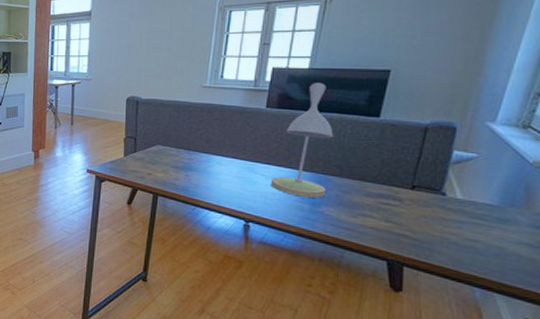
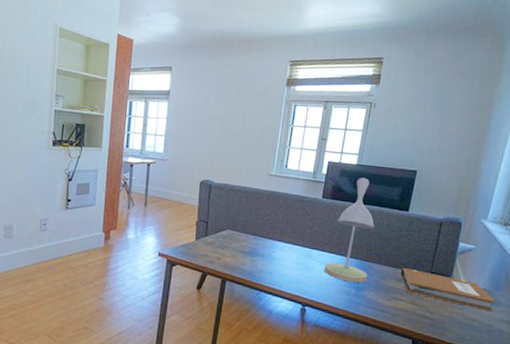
notebook: none [370,180,509,232] -> present [400,267,495,312]

